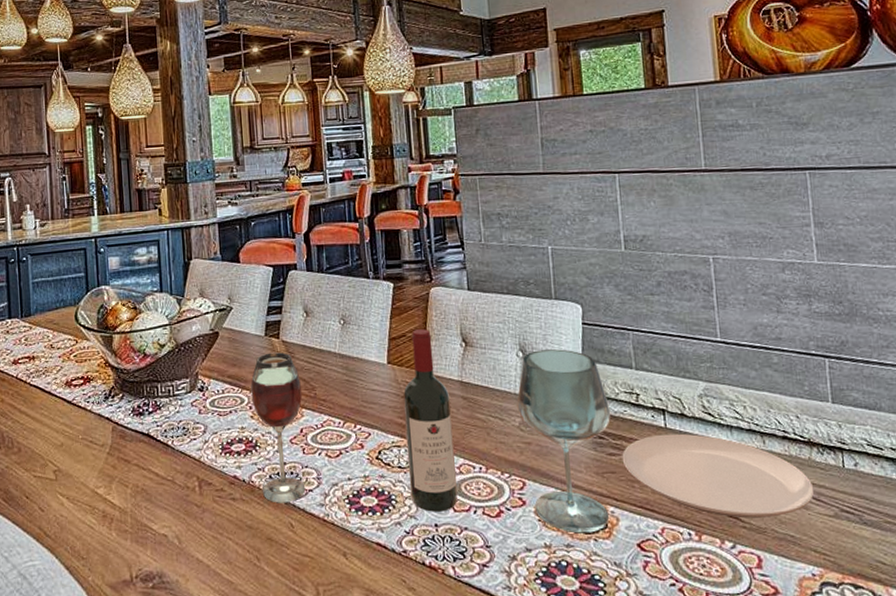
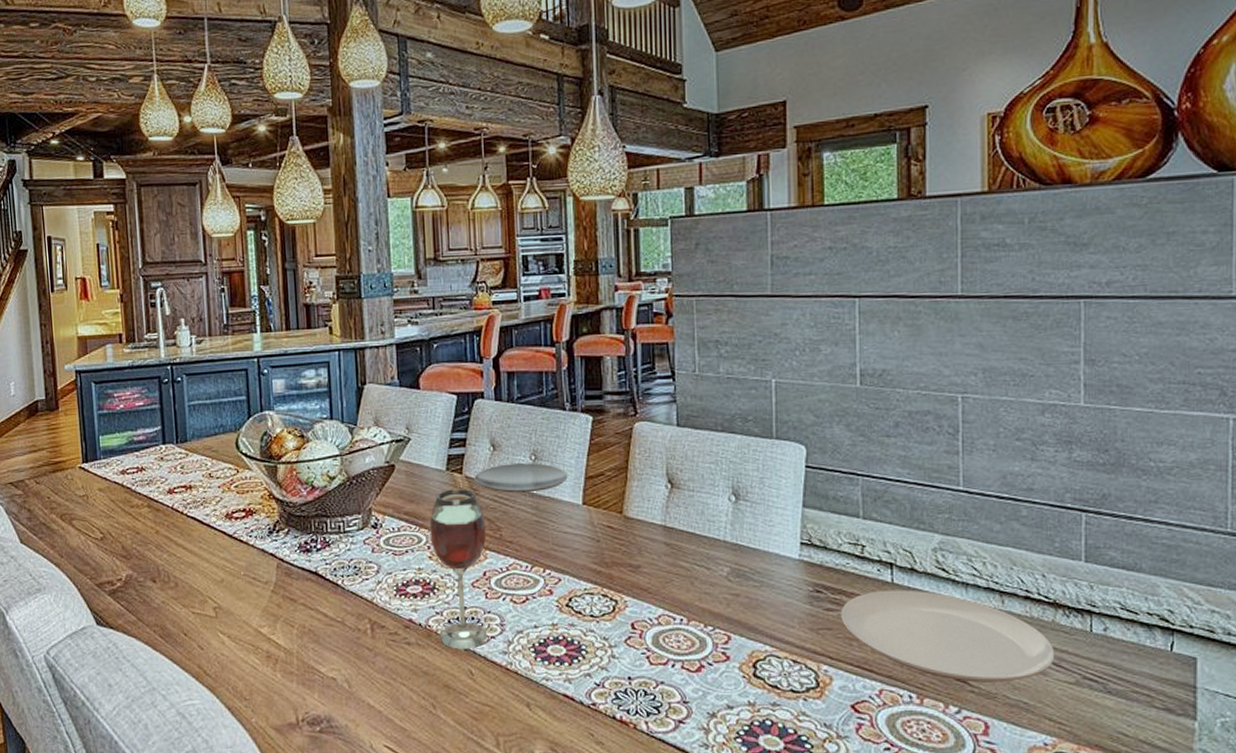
plate: none [290,327,374,355] -> present [474,463,568,493]
wine bottle: present [402,329,458,512] -> none [598,468,655,664]
wine glass: present [516,349,611,533] -> none [726,494,832,692]

